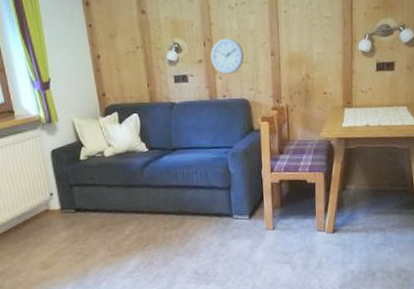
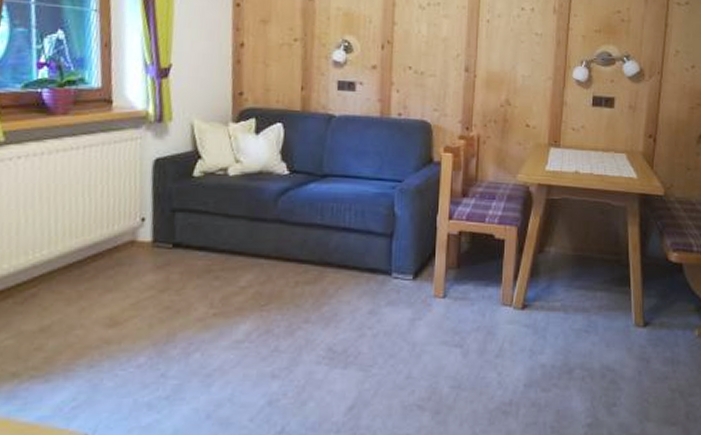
wall clock: present [210,38,244,74] -> none [388,42,431,88]

